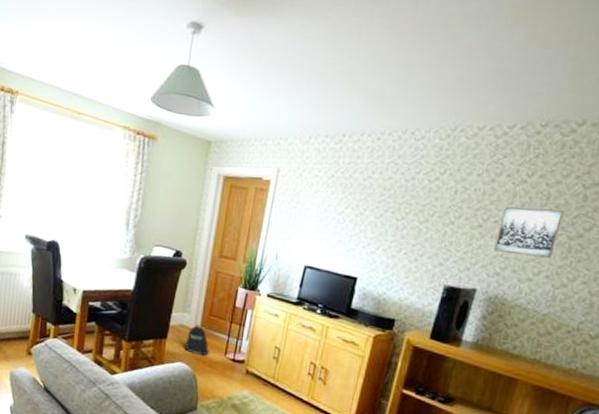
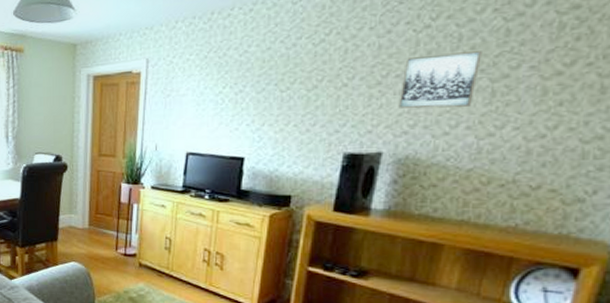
backpack: present [184,324,210,356] -> none [76,224,101,254]

